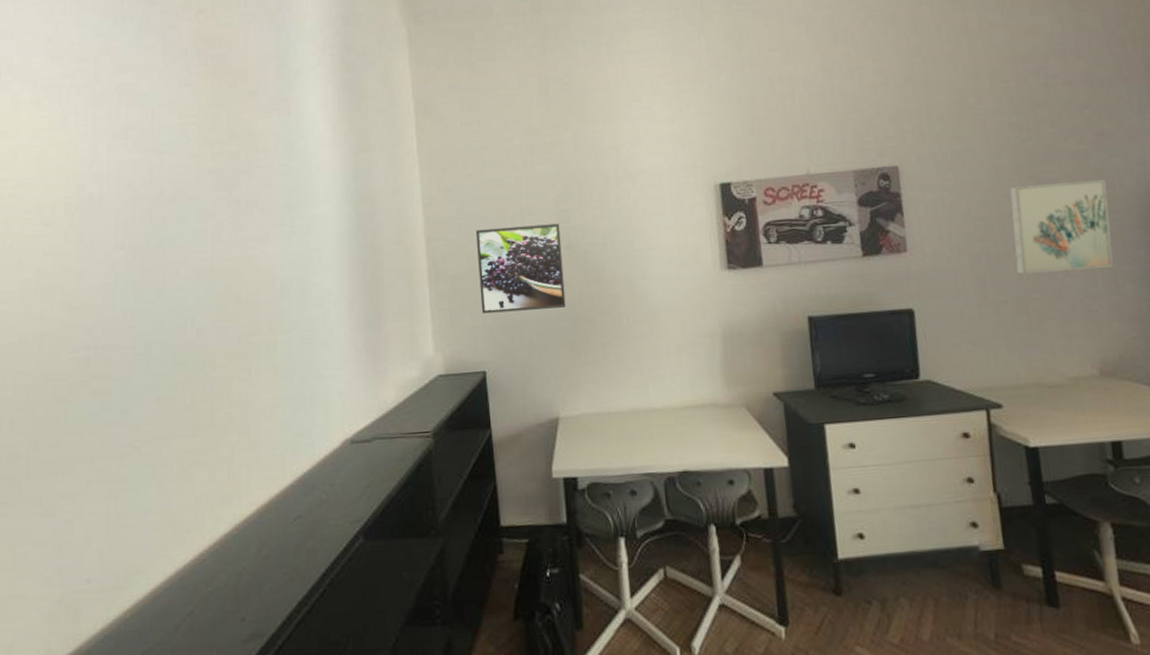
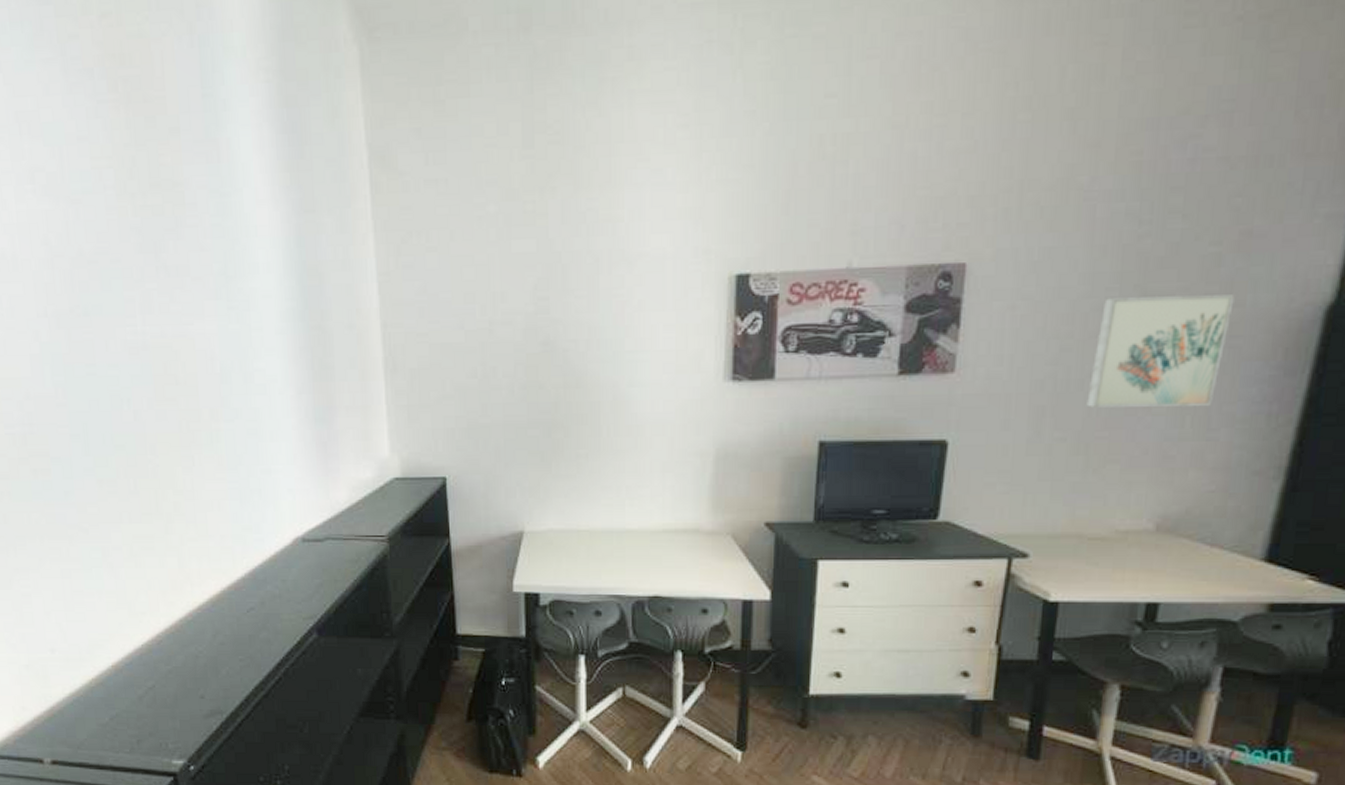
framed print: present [475,223,566,314] -> none [438,314,539,414]

